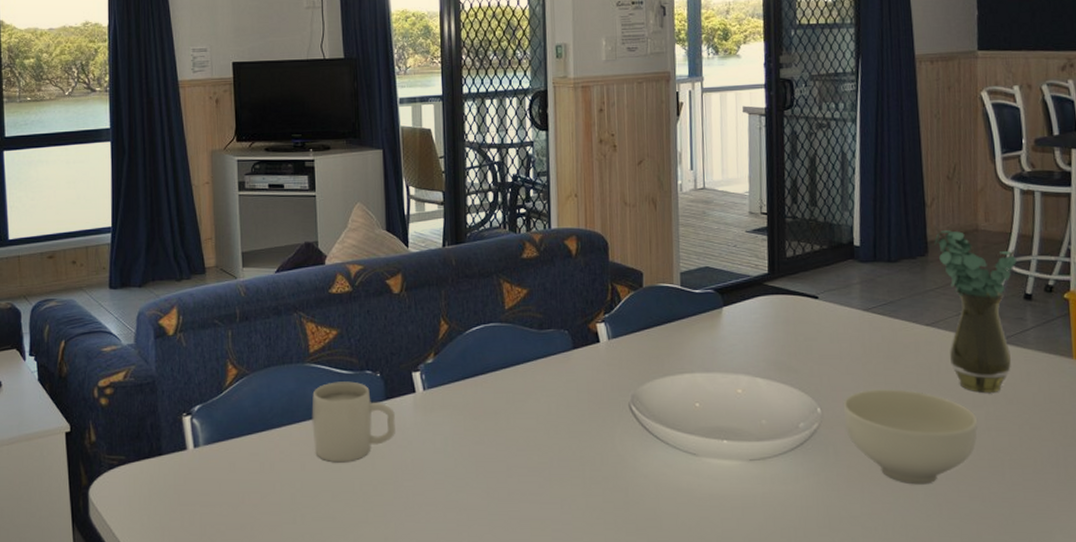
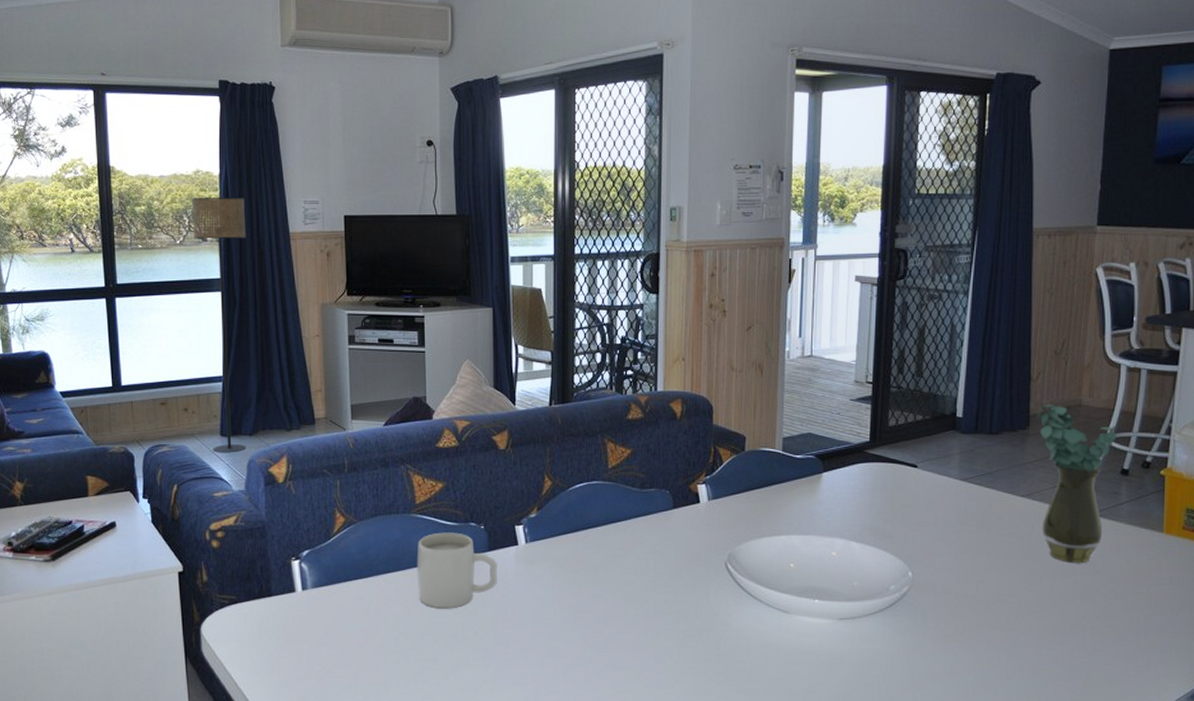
floor lamp: none [80,47,136,306] -> present [191,197,247,453]
bowl: present [843,389,978,485] -> none [934,556,1065,647]

